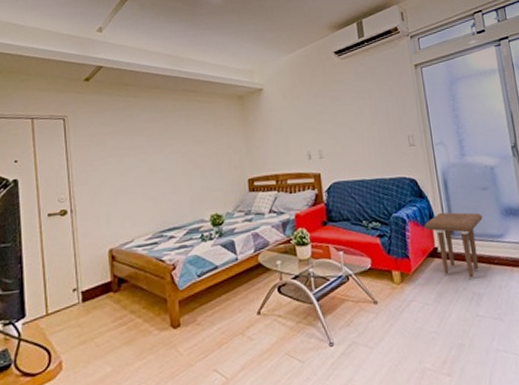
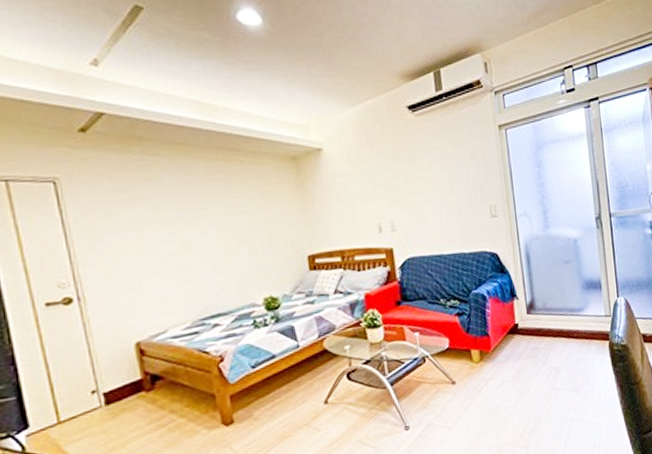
side table: present [424,212,483,279] -> none [505,287,564,354]

